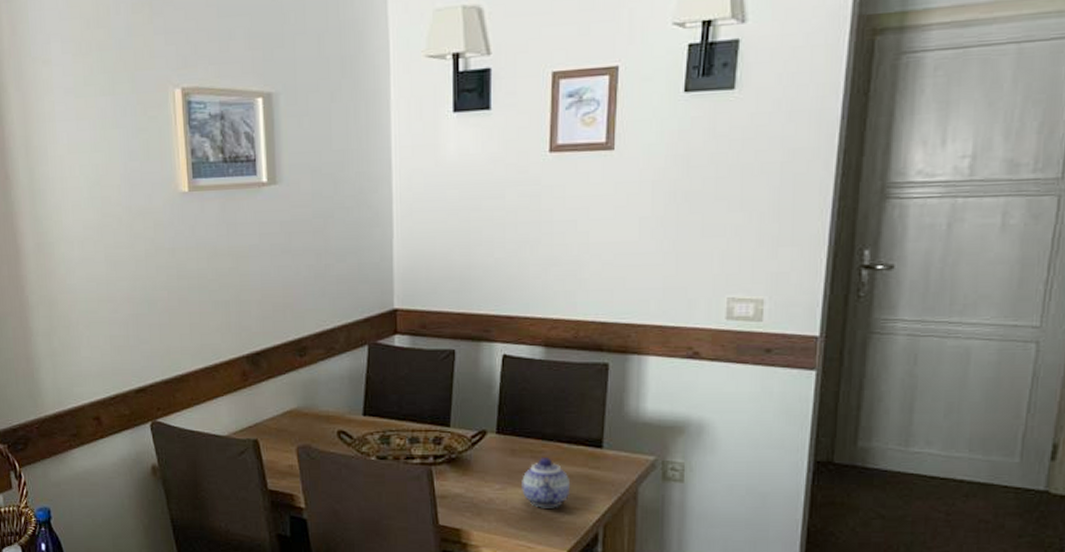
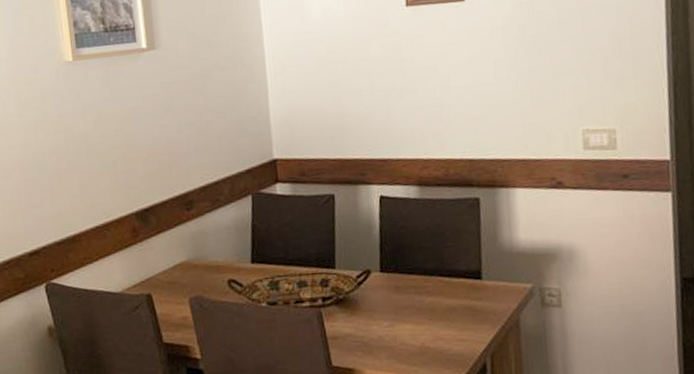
teapot: present [522,457,571,508] -> none [408,292,456,342]

